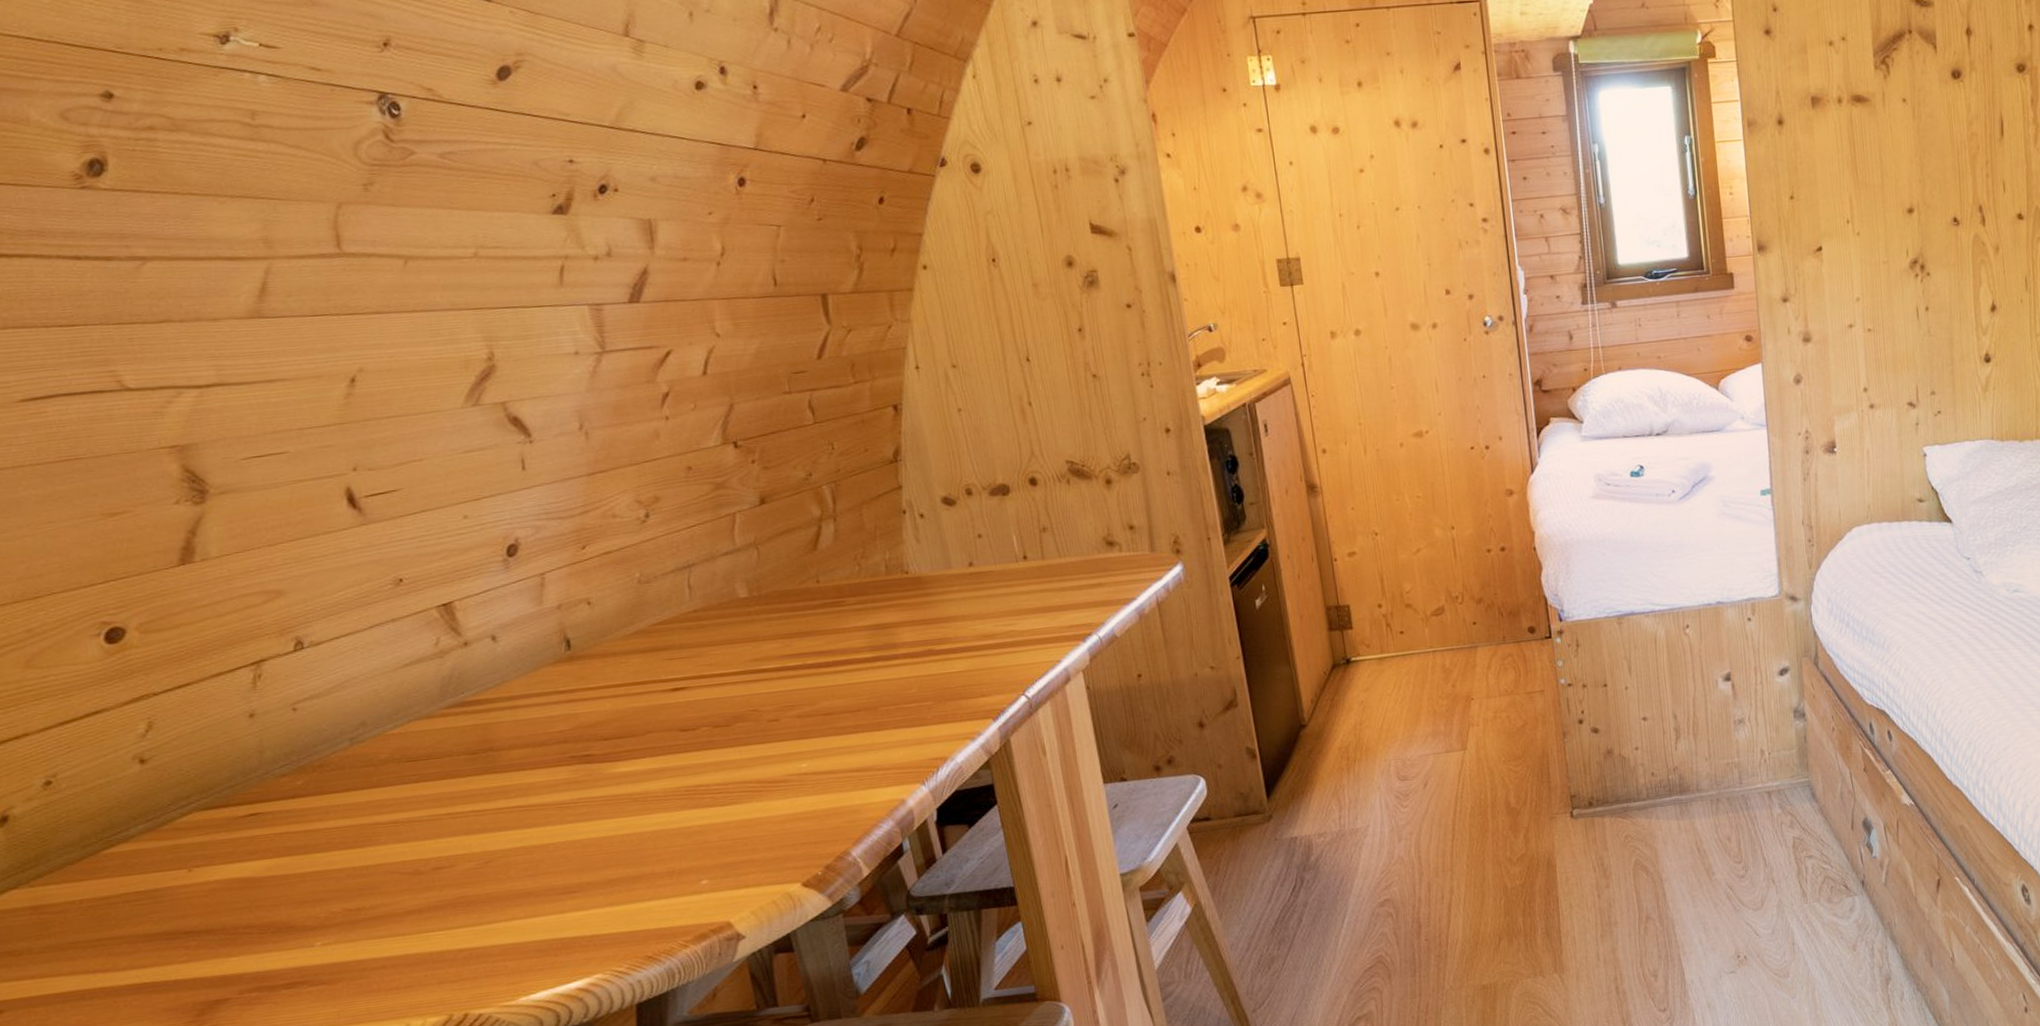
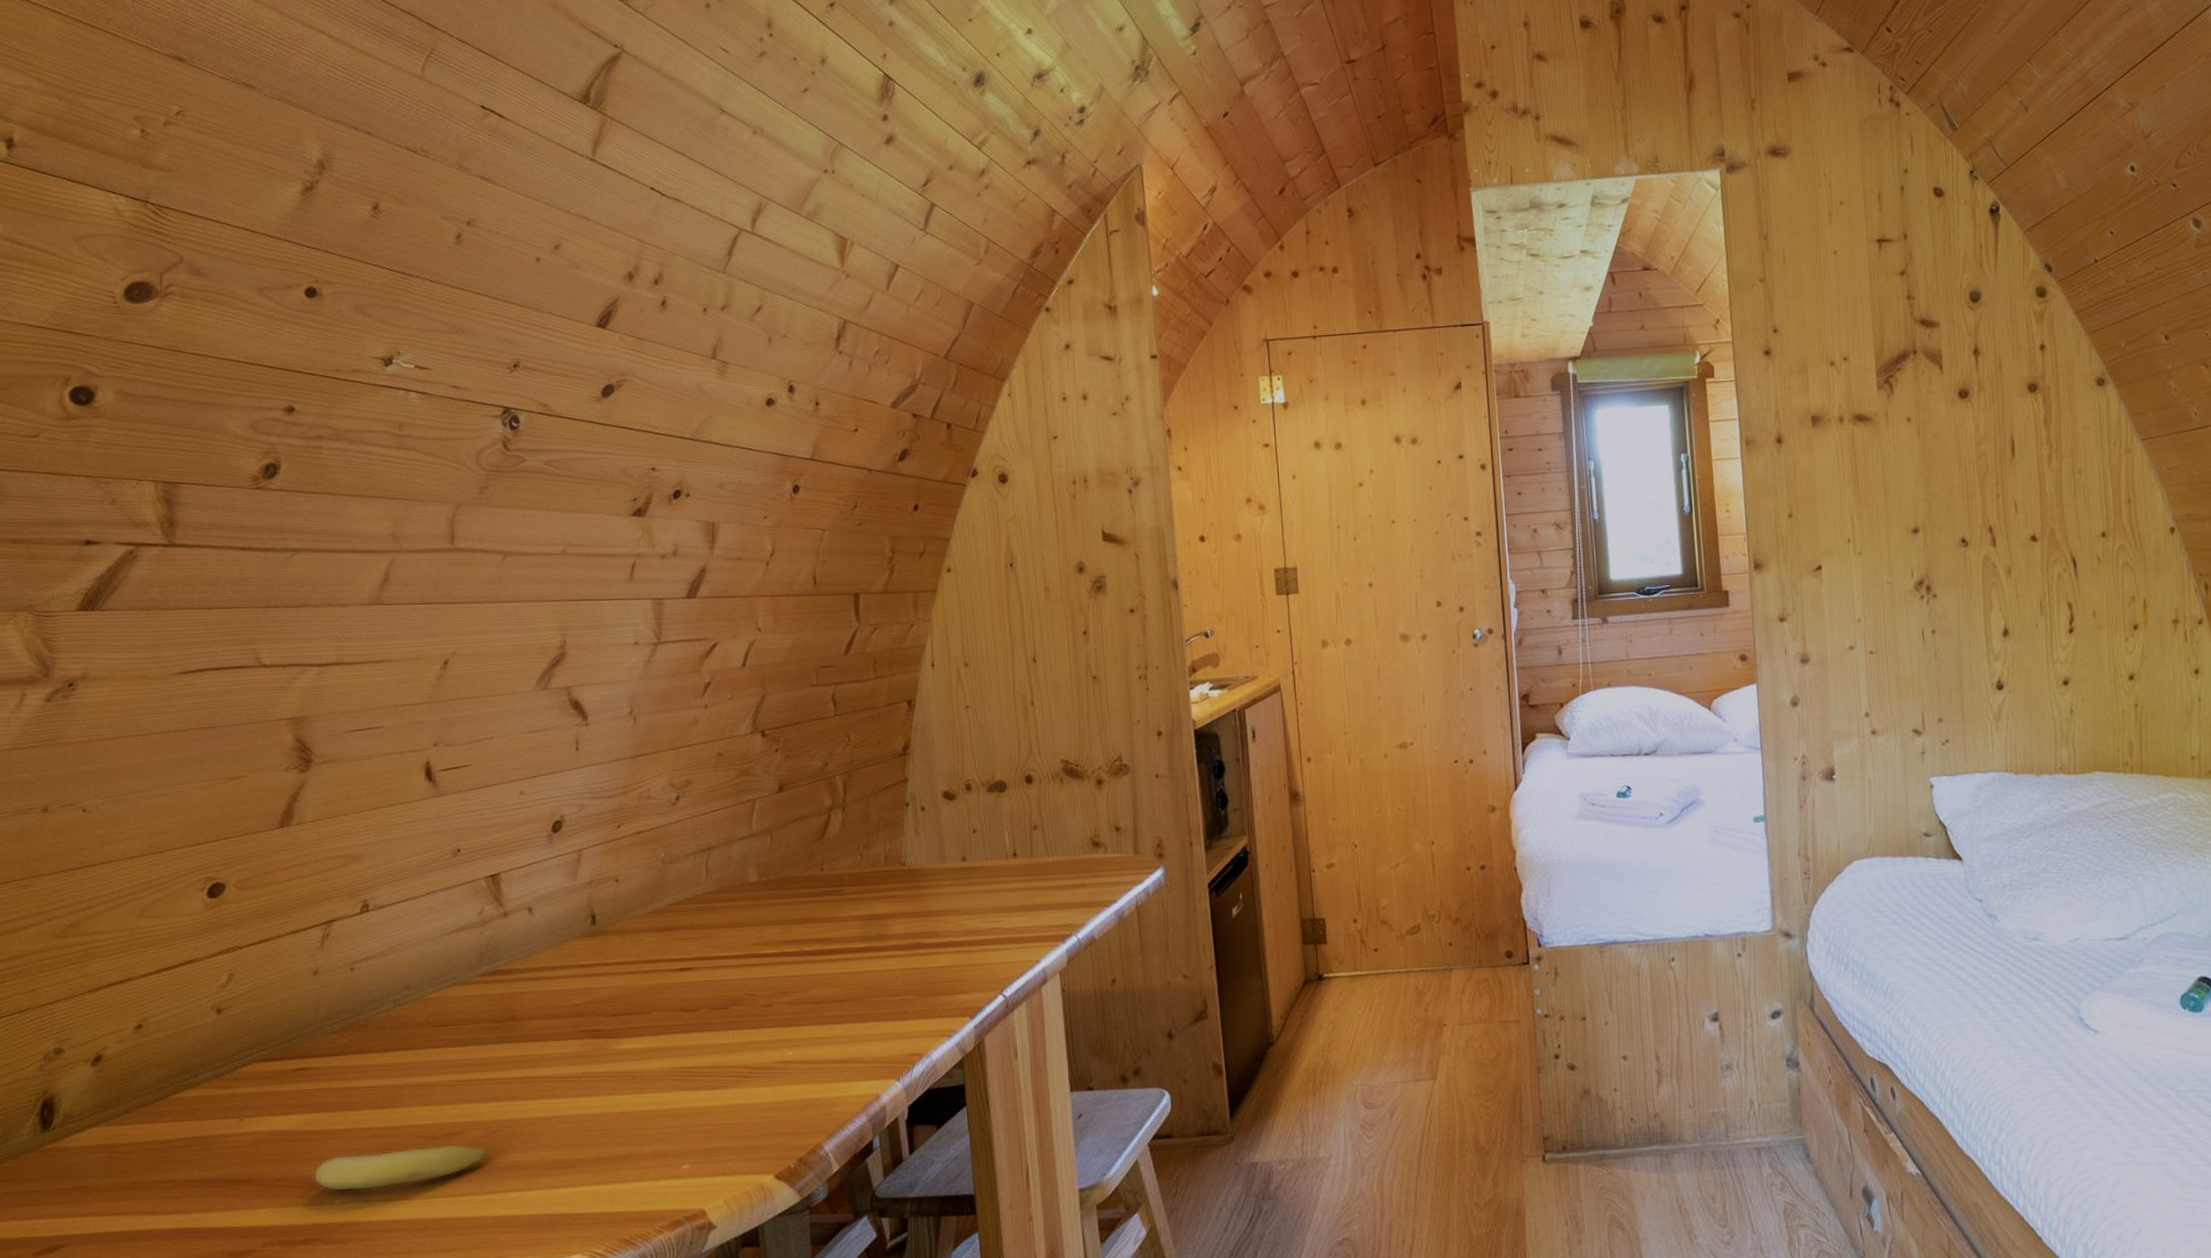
fruit: none [286,878,483,934] -> present [314,1144,488,1191]

